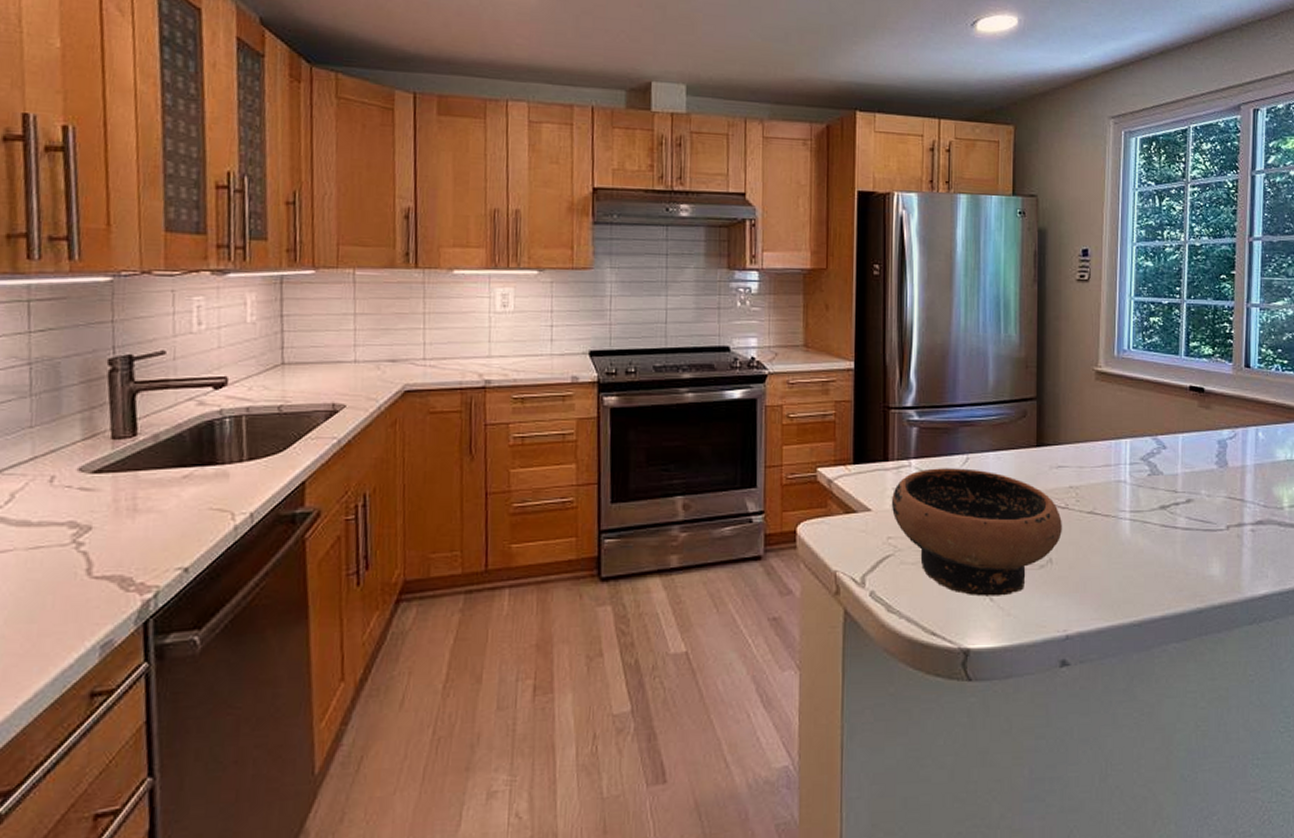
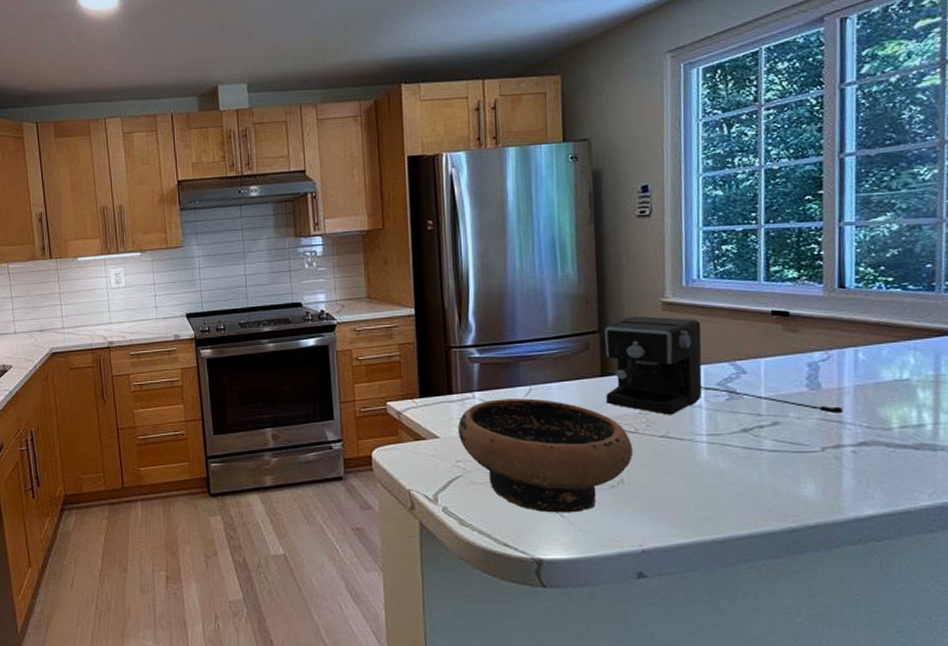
coffee maker: none [1040,383,1246,492] -> present [605,315,844,415]

